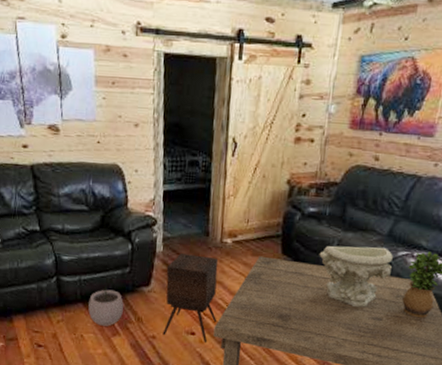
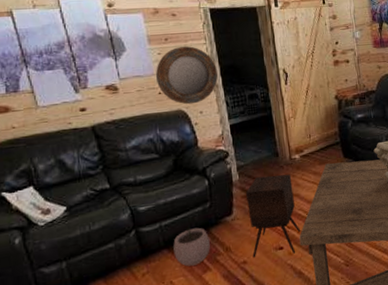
home mirror: none [96,94,161,161] -> present [155,46,218,105]

